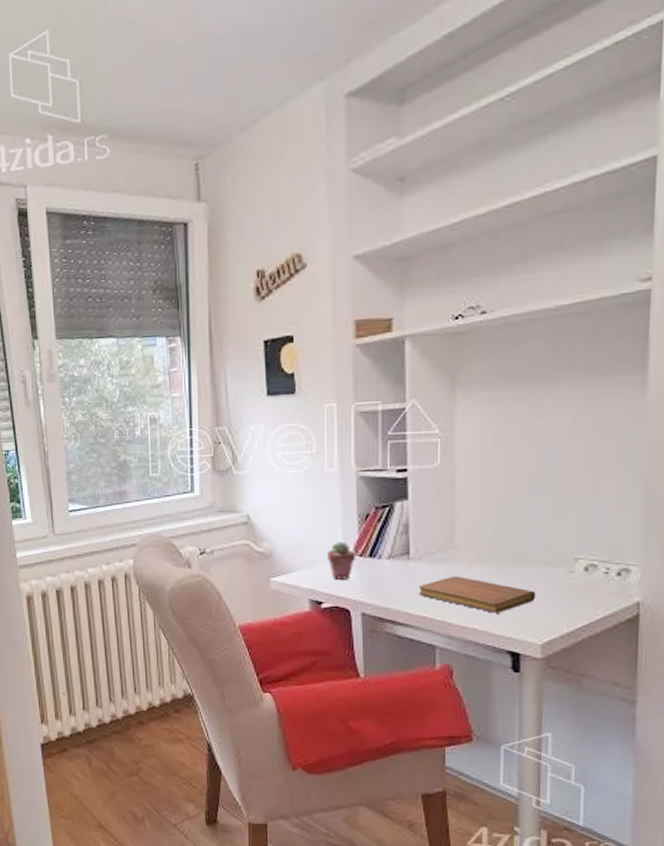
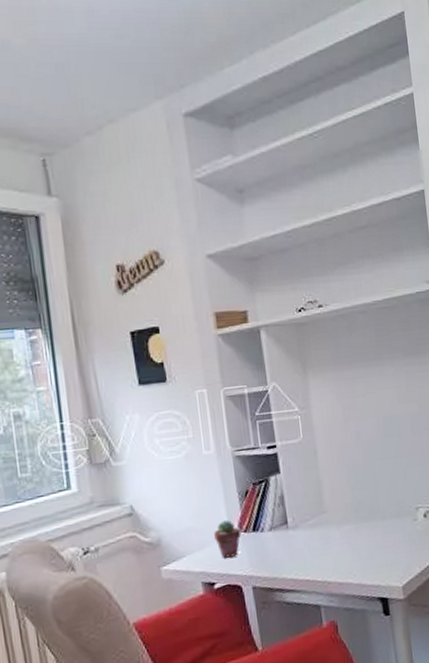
notebook: present [419,576,536,613] -> none [299,537,393,566]

